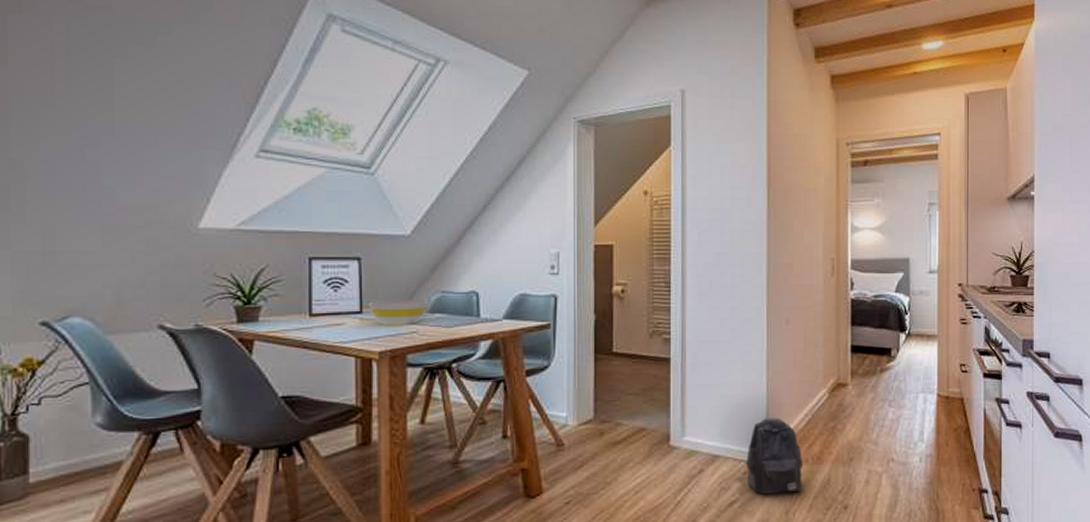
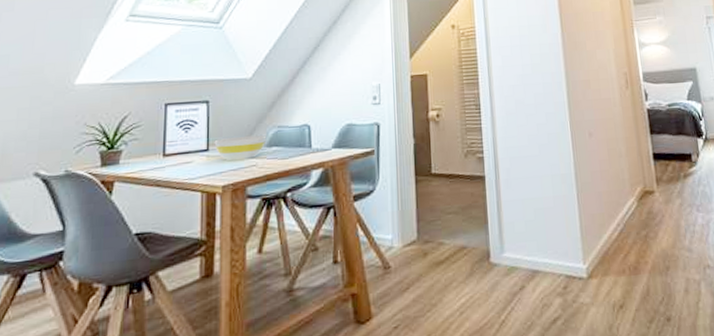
backpack: present [746,417,802,495] -> none [565,229,623,310]

